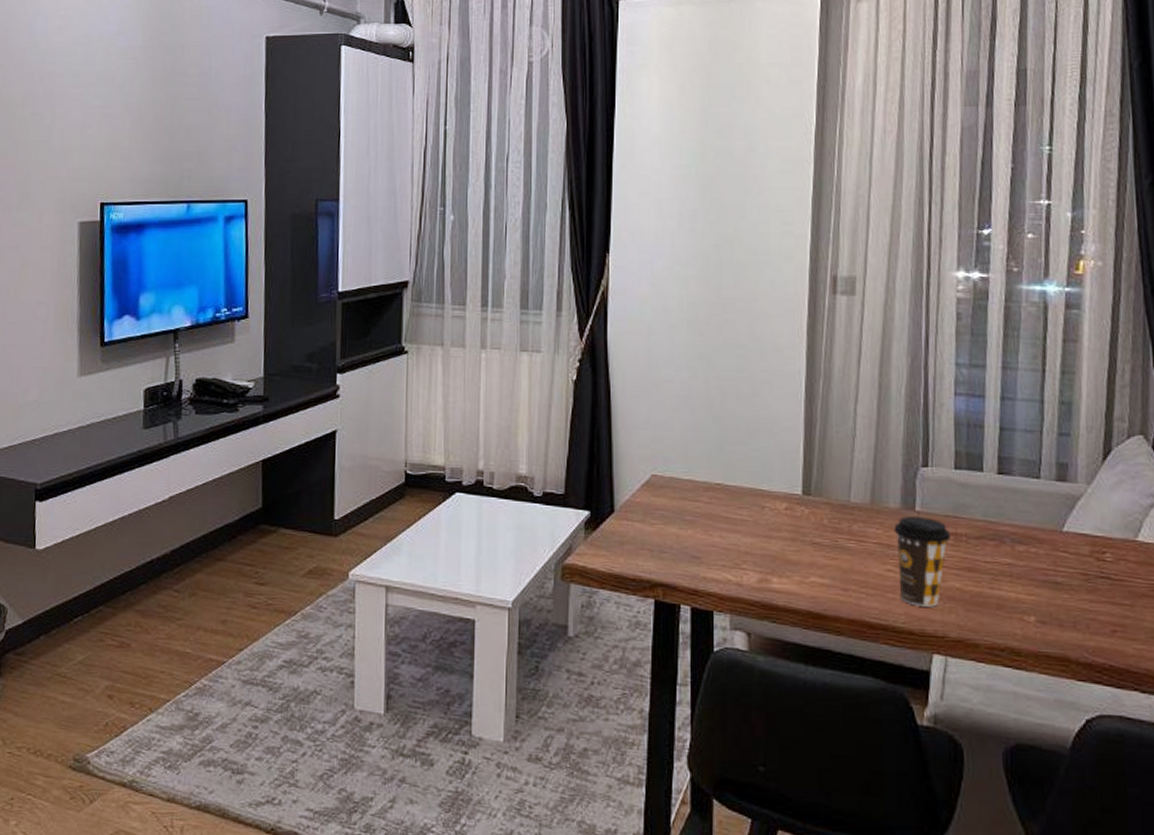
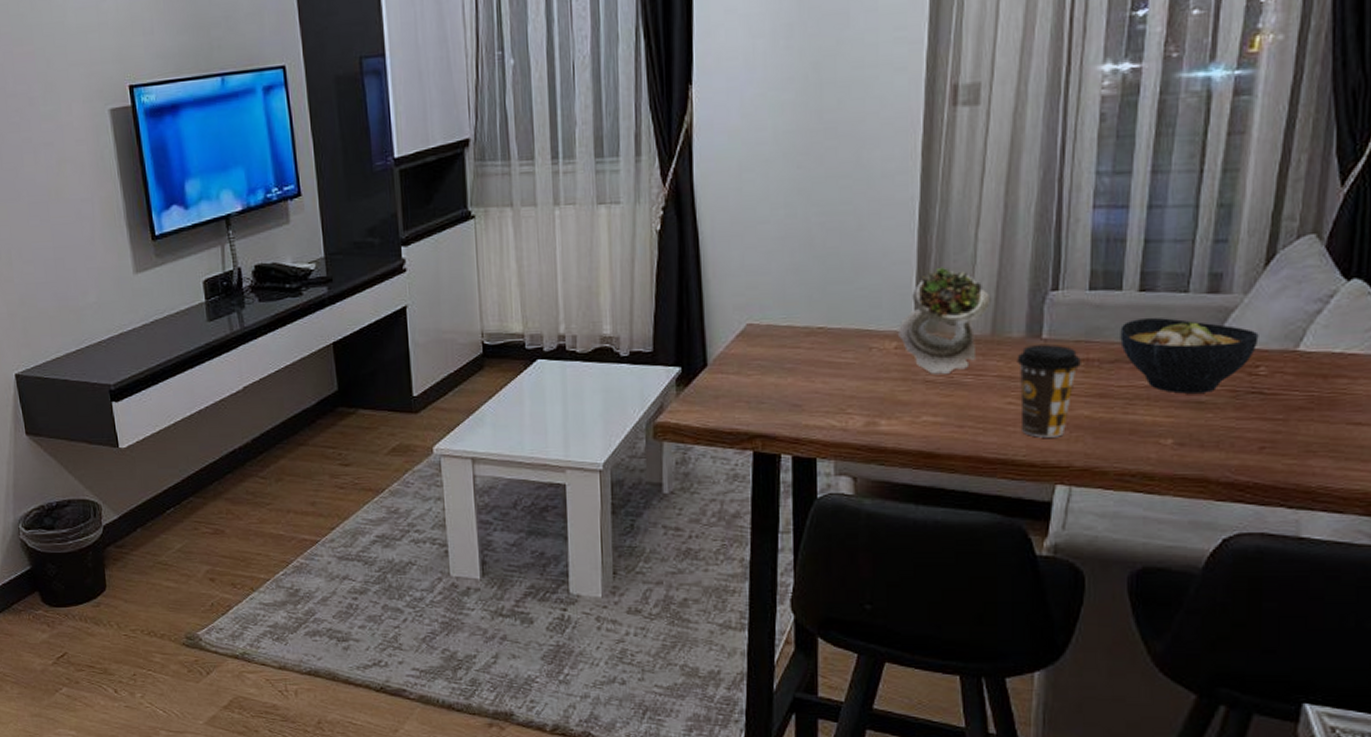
succulent plant: none [788,436,870,537] -> present [899,267,991,374]
bowl: none [983,498,1103,574] -> present [1120,317,1259,394]

